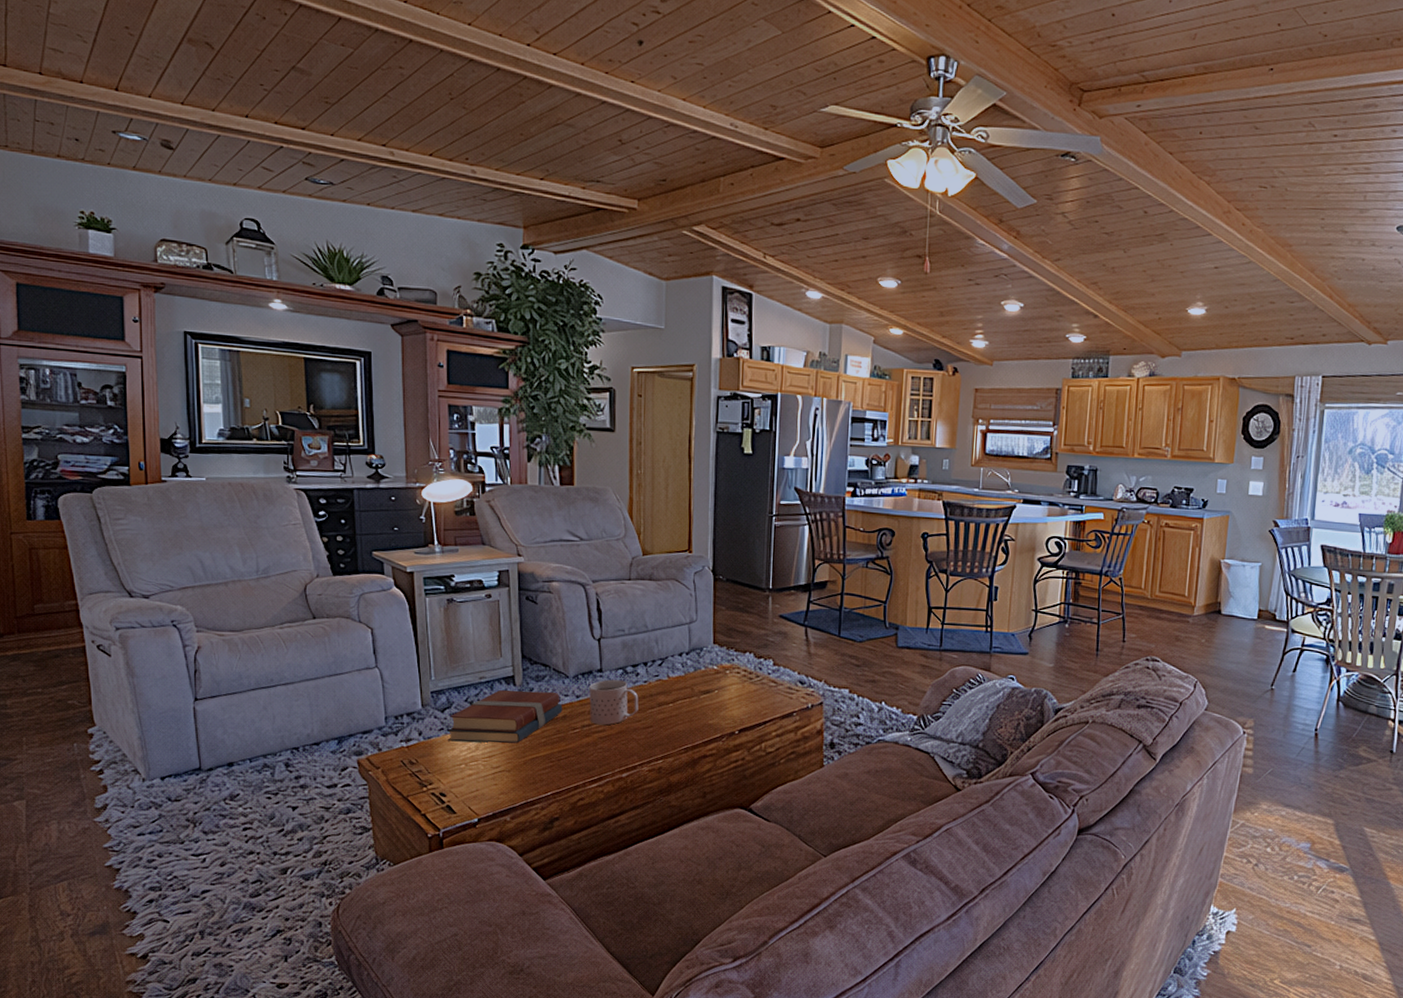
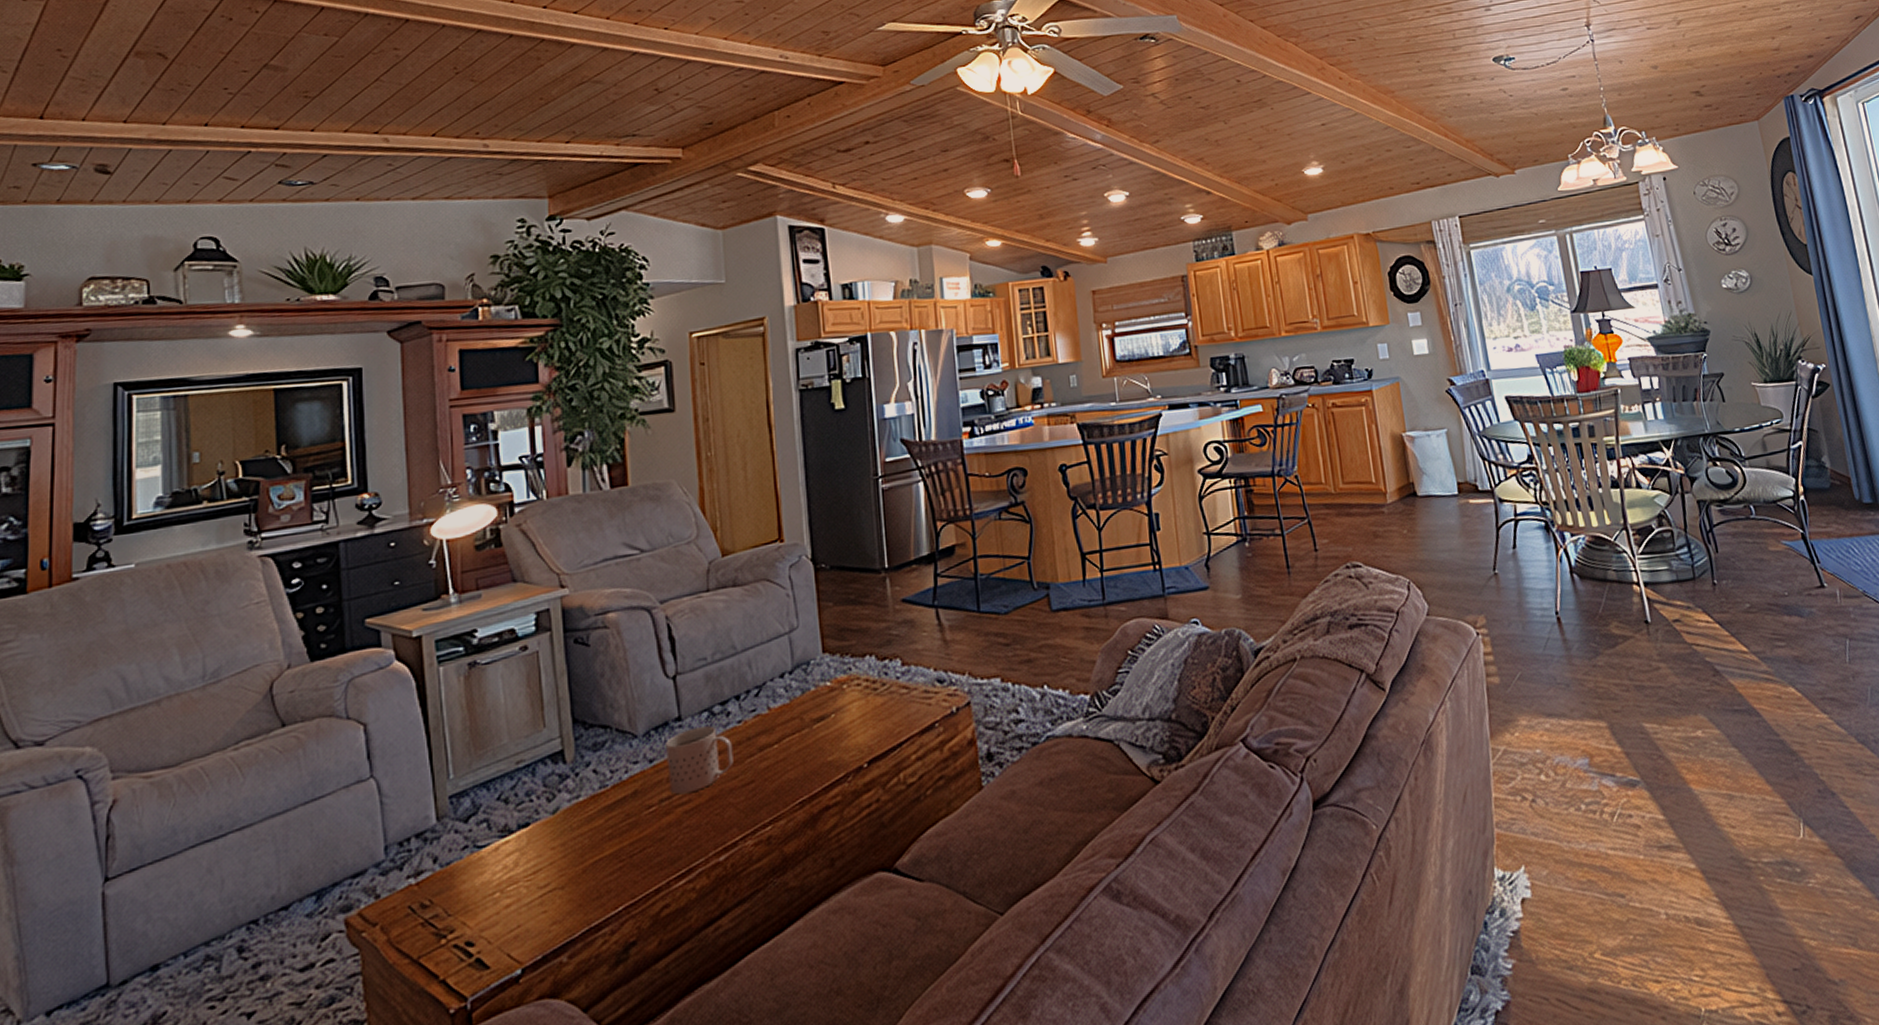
books: present [447,690,563,744] -> none [474,761,632,863]

